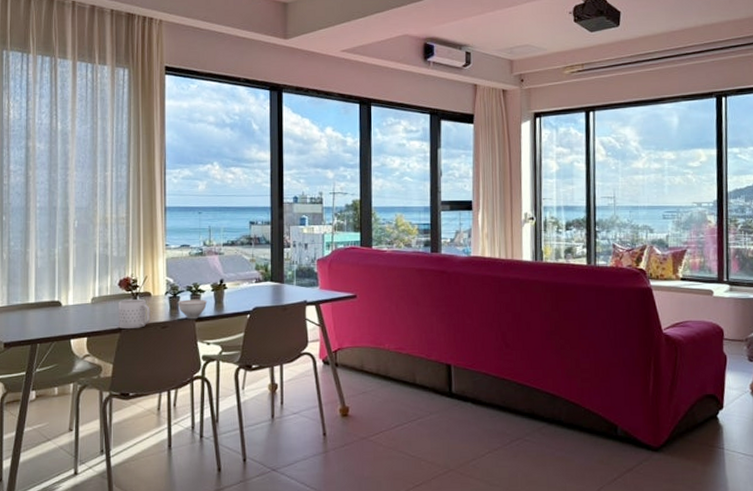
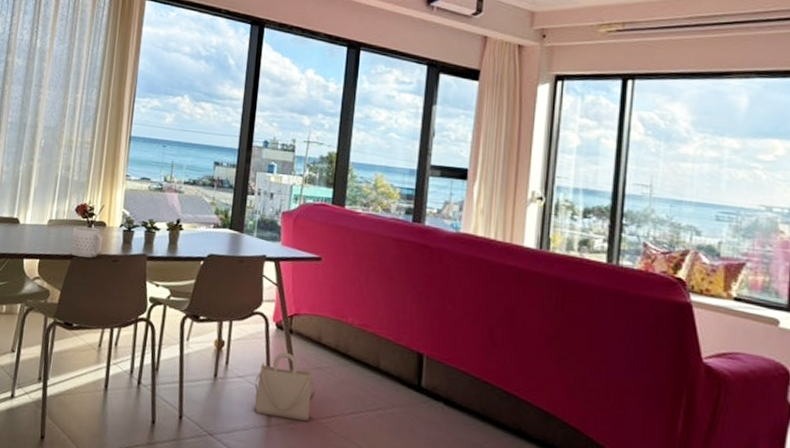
bowl: present [177,299,208,320] -> none [131,235,162,258]
handbag: none [309,384,364,443] -> present [254,352,316,421]

